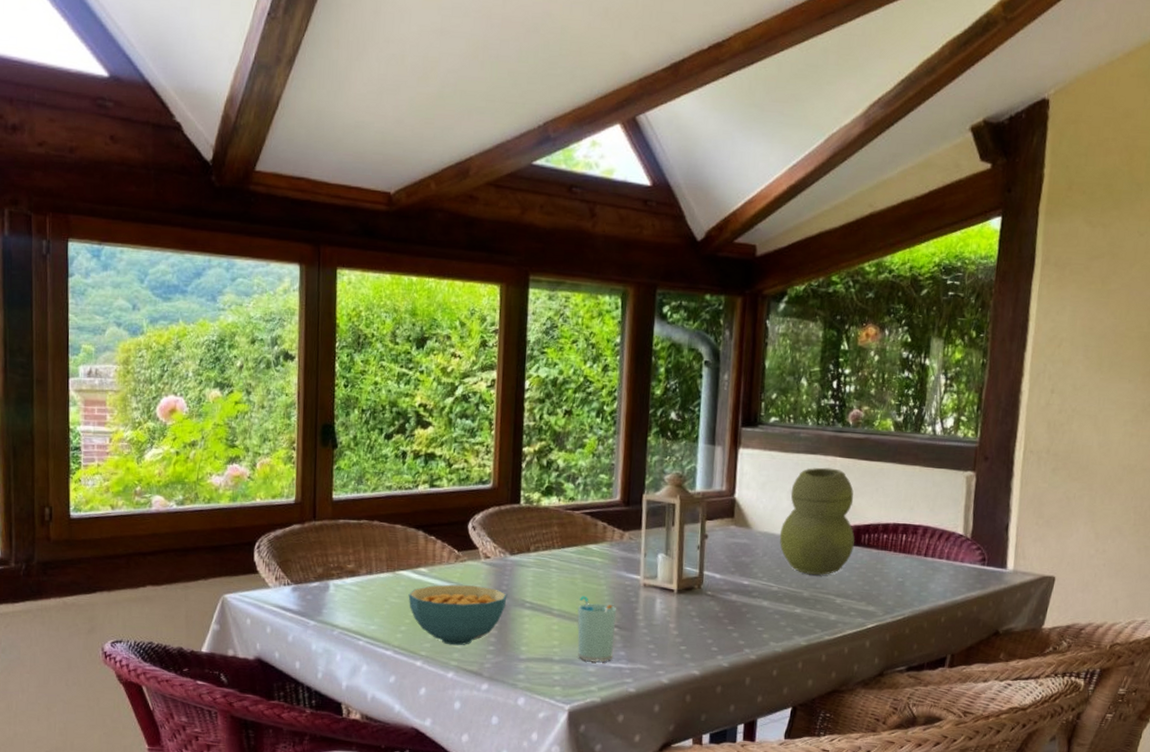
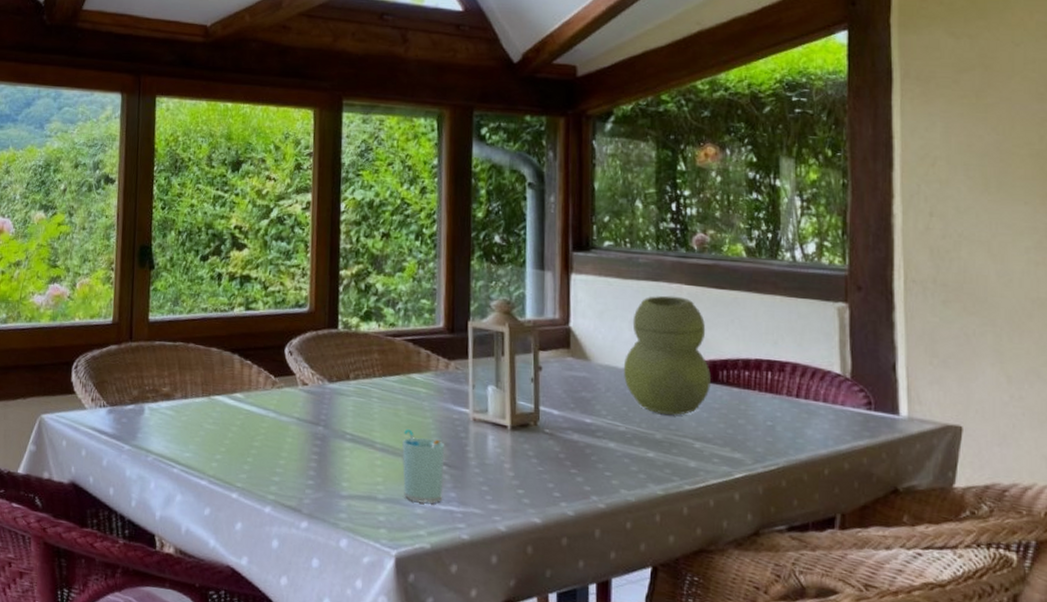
cereal bowl: present [408,584,507,646] -> none [223,412,327,478]

